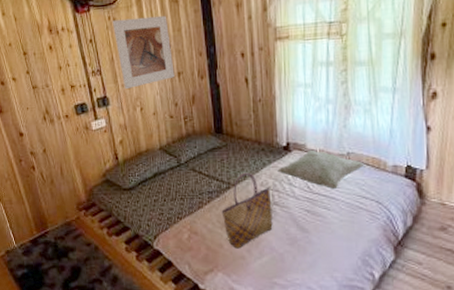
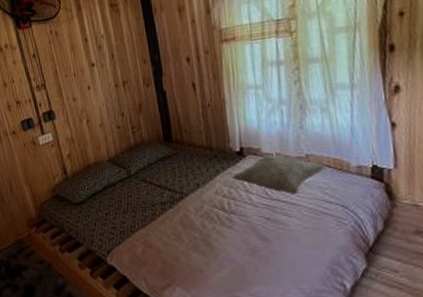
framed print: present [112,15,175,90] -> none [54,25,120,103]
tote bag: present [221,172,273,249] -> none [176,180,231,262]

